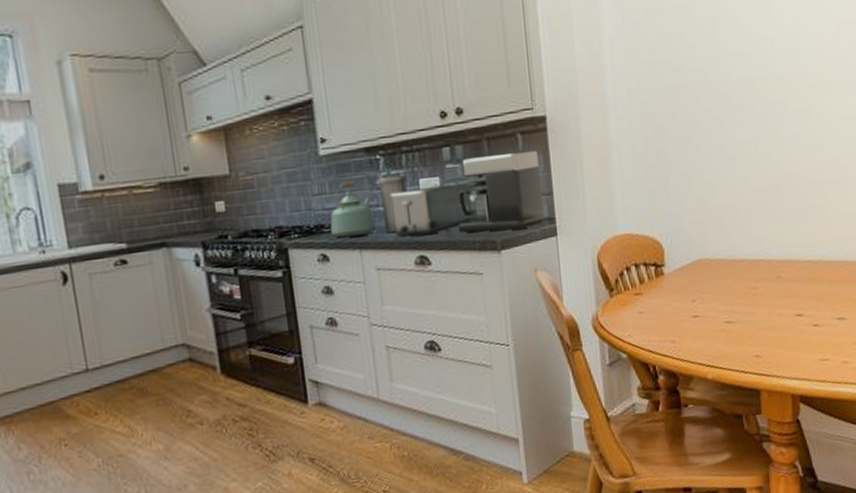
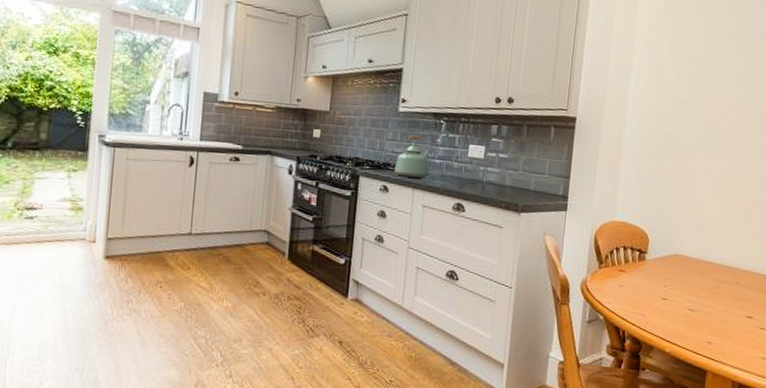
canister: present [379,174,409,234] -> none [435,138,461,181]
toaster: present [391,182,474,237] -> none [442,150,509,189]
coffee maker: present [457,149,545,233] -> none [490,137,564,200]

